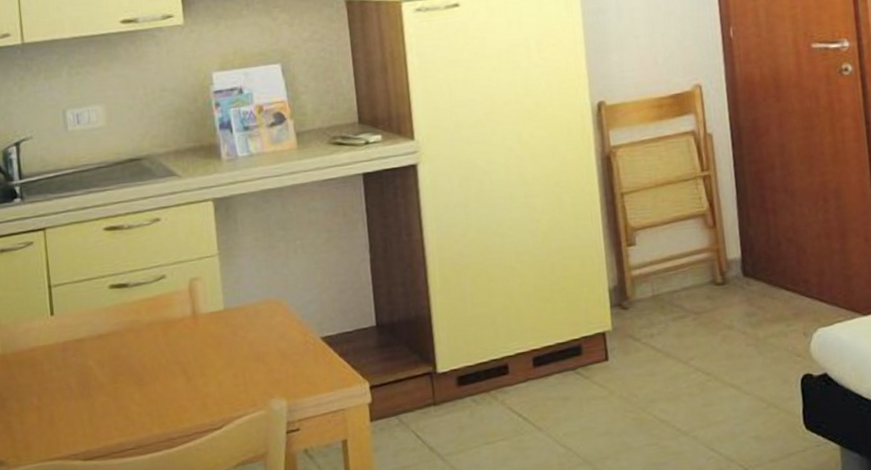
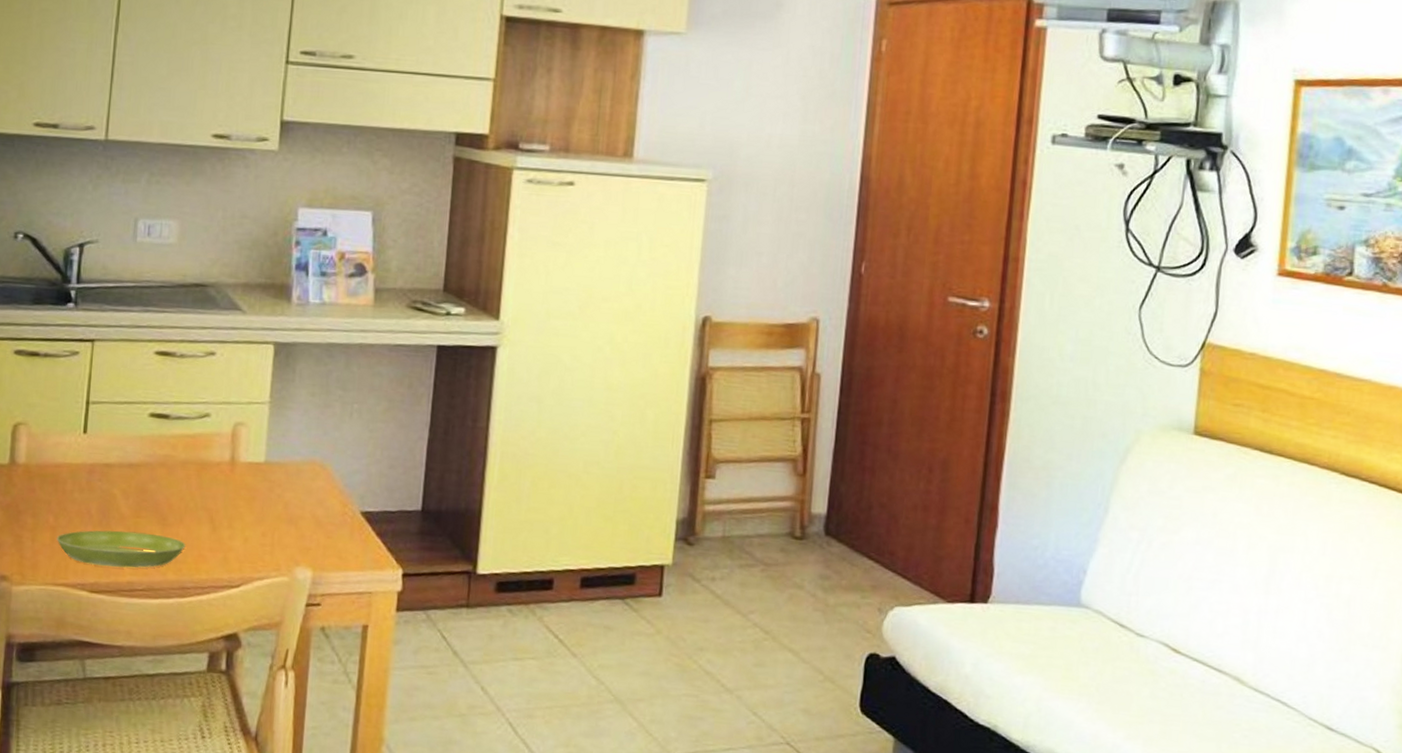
saucer: none [43,395,165,435] -> present [56,530,186,568]

